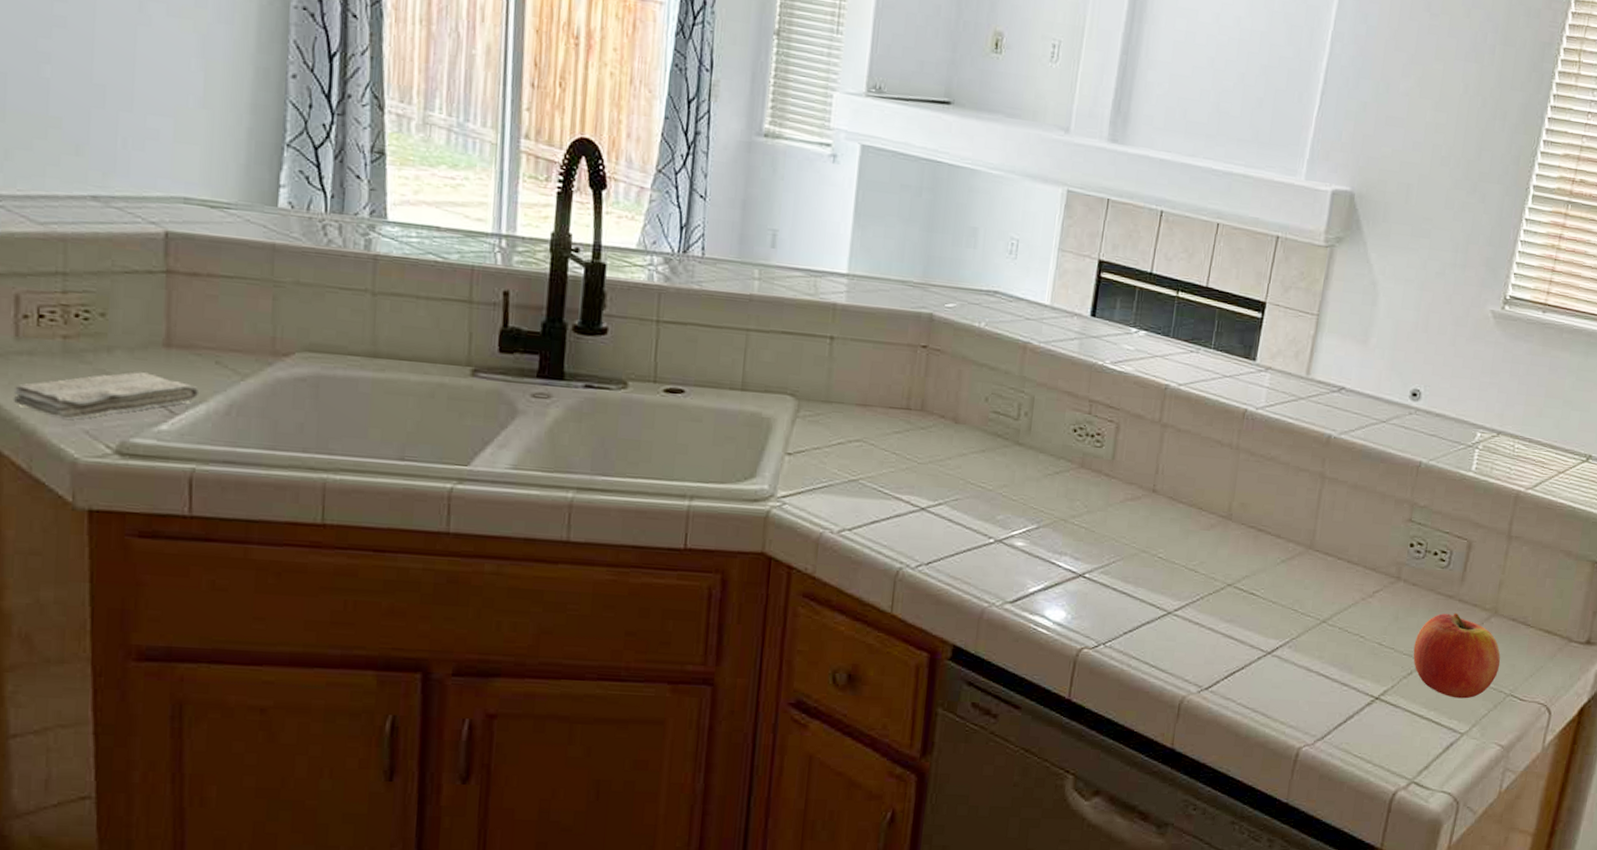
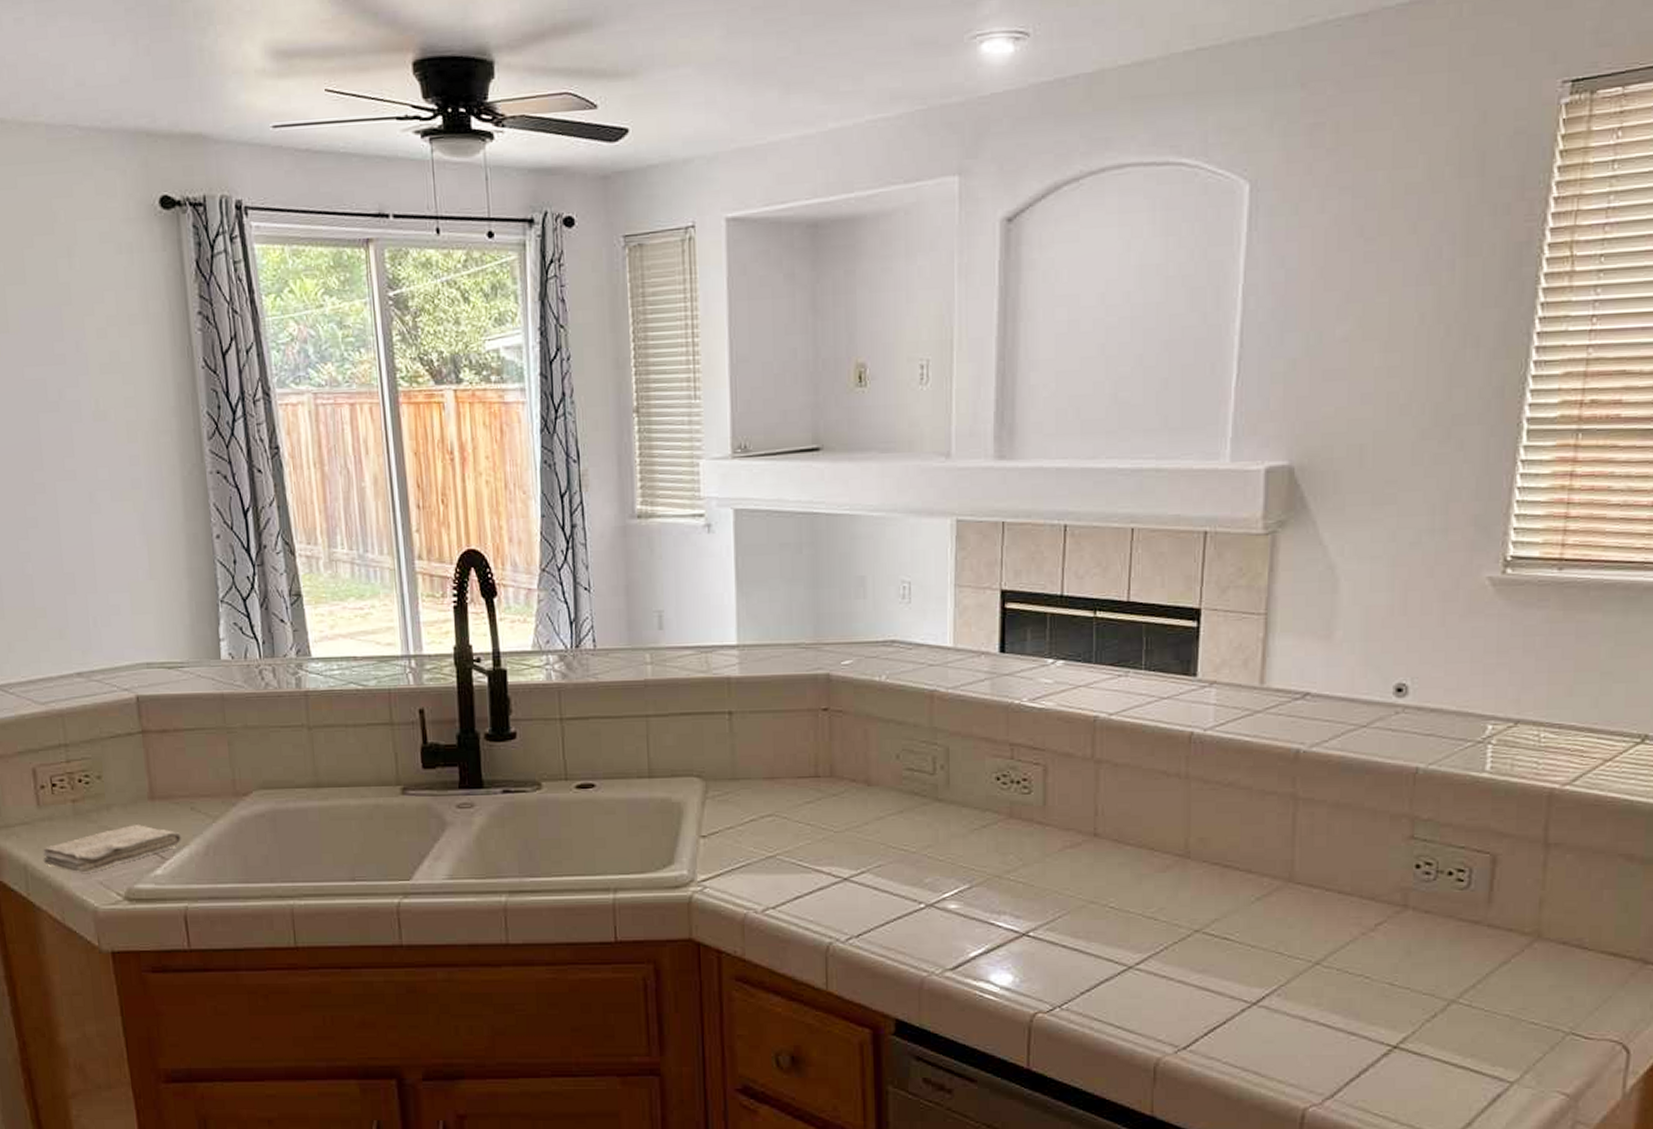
fruit: present [1413,613,1501,699] -> none [1435,941,1553,1041]

